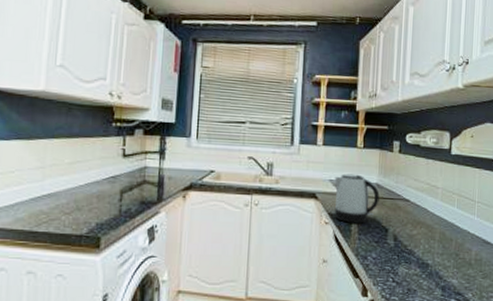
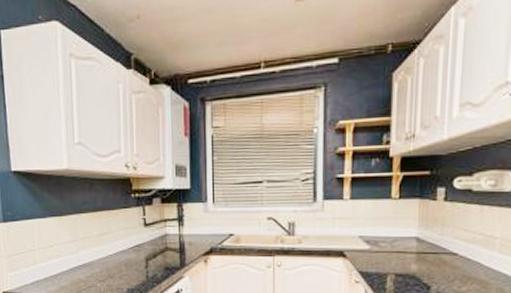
kettle: present [334,173,380,224] -> none [365,228,420,281]

